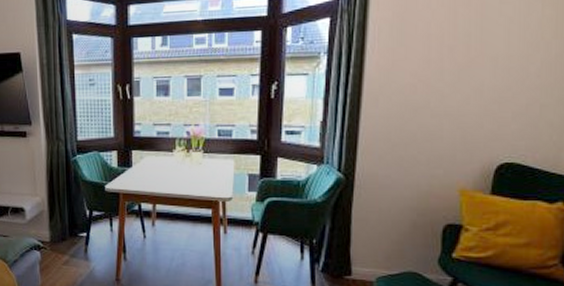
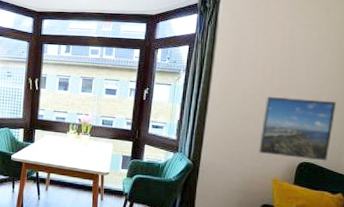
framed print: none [438,73,553,159] -> present [259,97,336,161]

